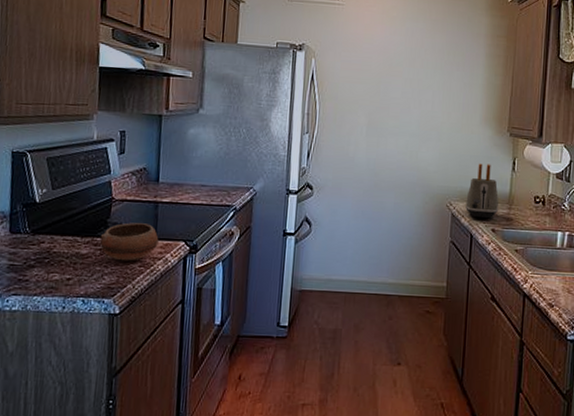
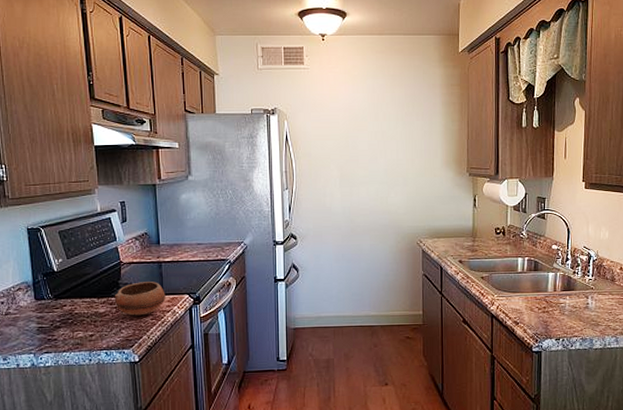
toaster: present [465,163,499,220] -> none [434,203,464,253]

